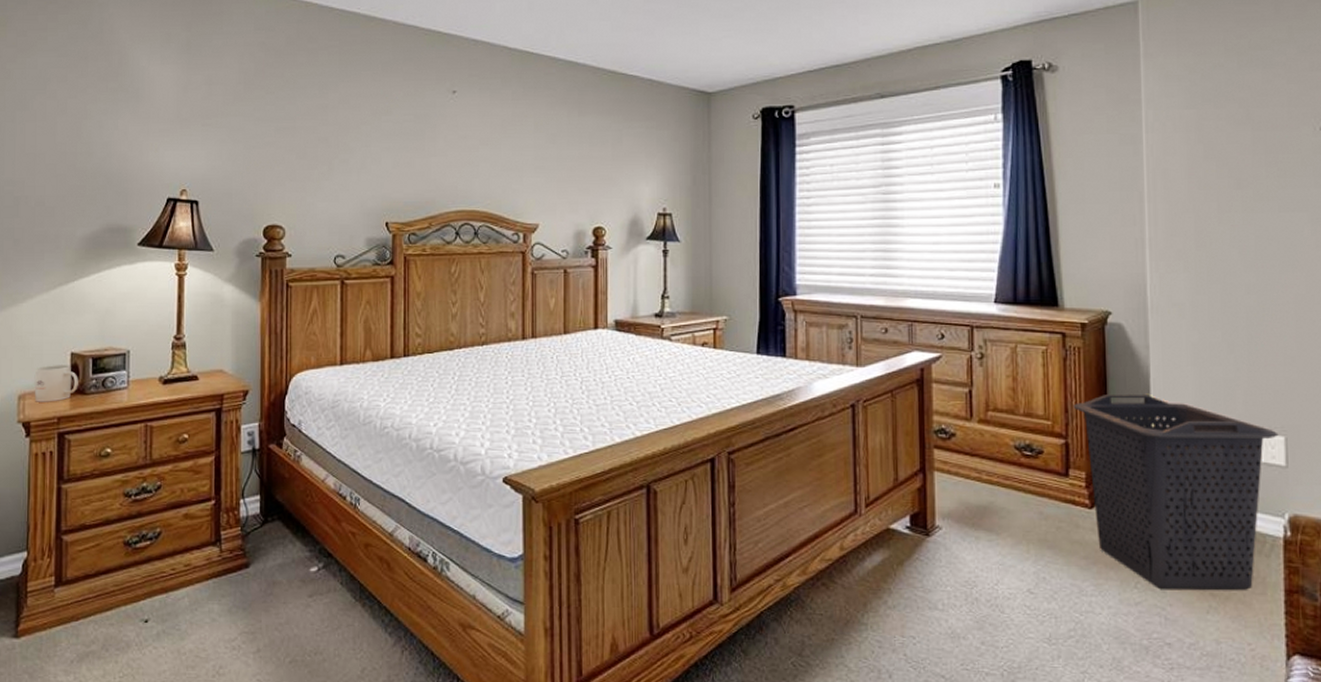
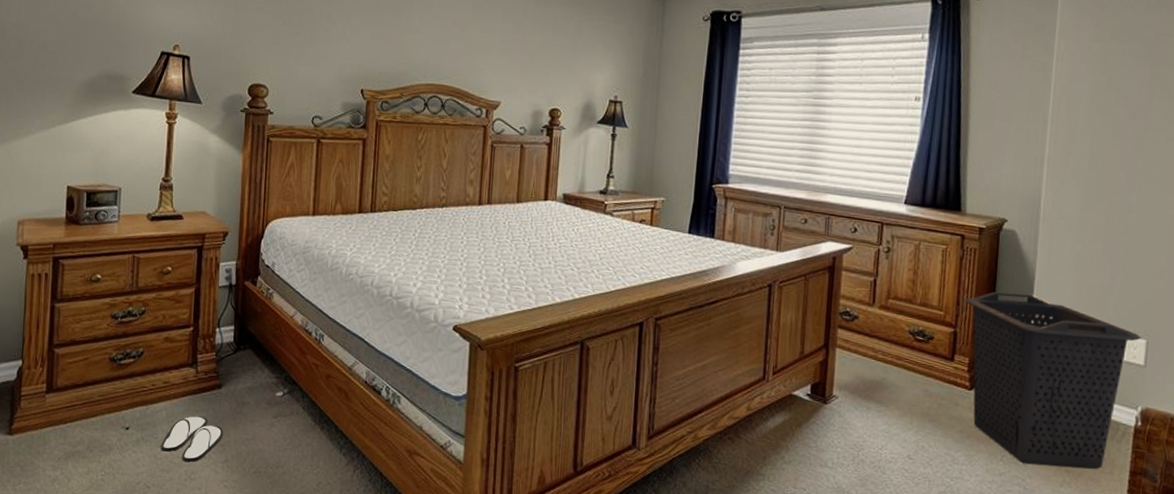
mug: present [34,365,78,402] -> none [32,196,73,230]
slippers: none [184,601,254,655] -> present [160,416,224,462]

